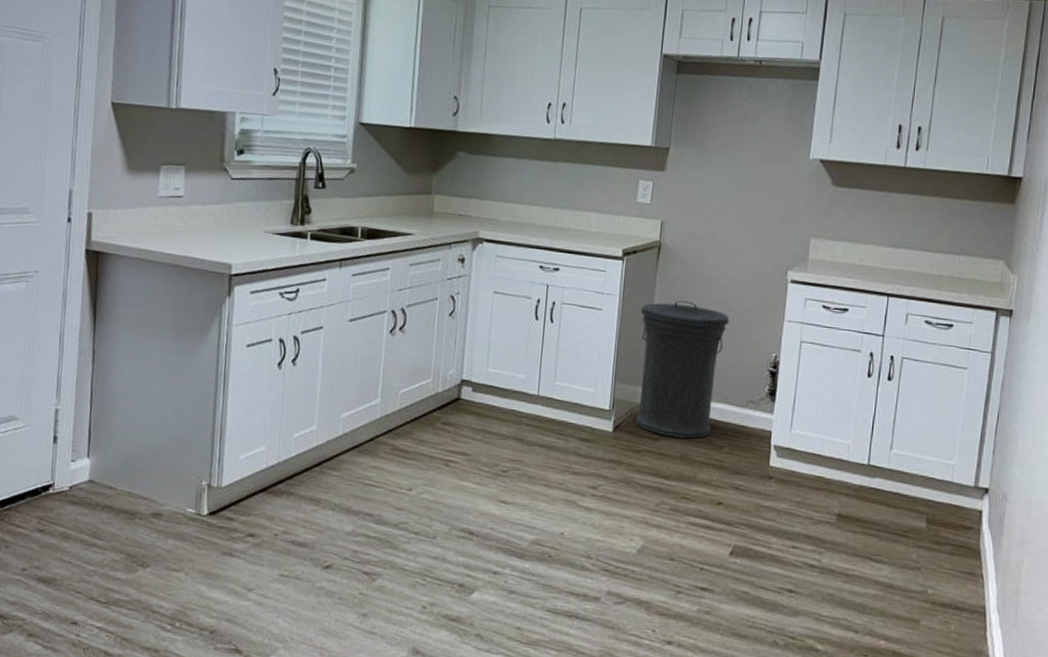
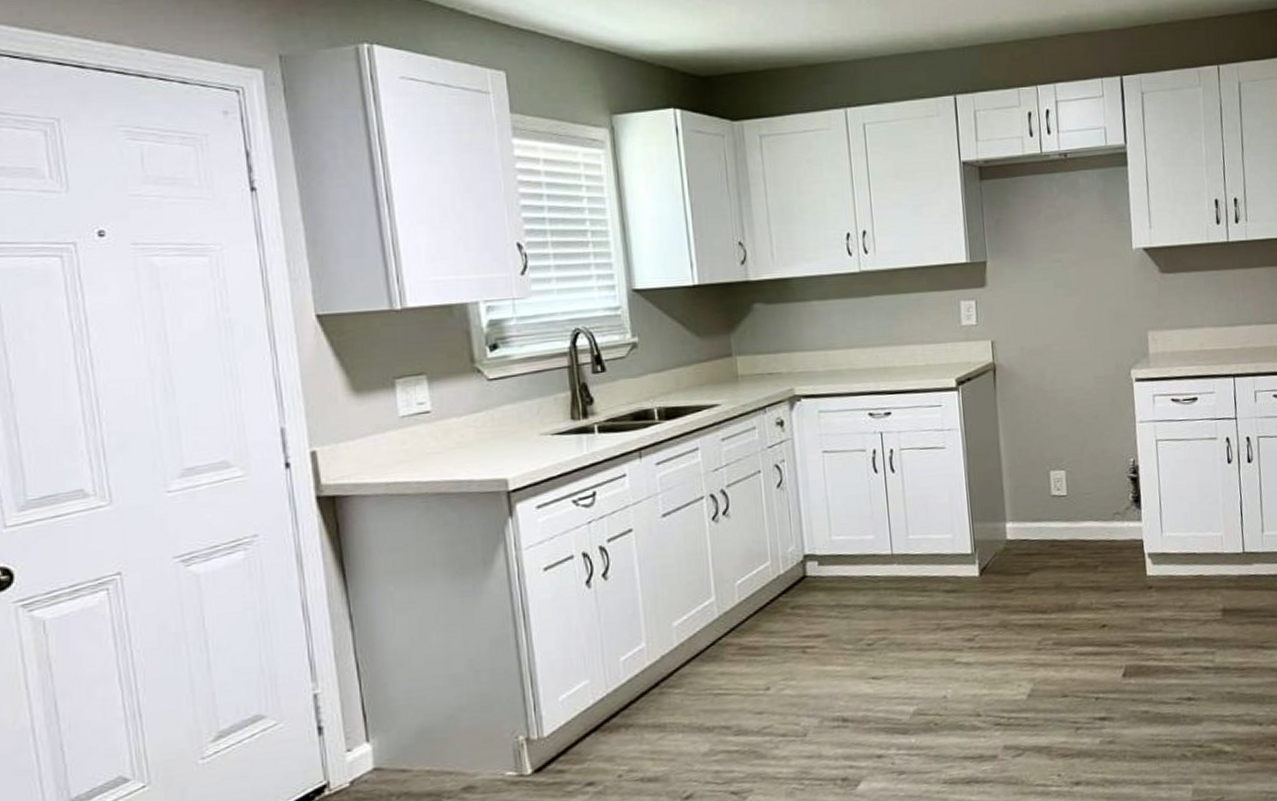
trash can: present [635,300,730,439] -> none [986,421,1082,569]

